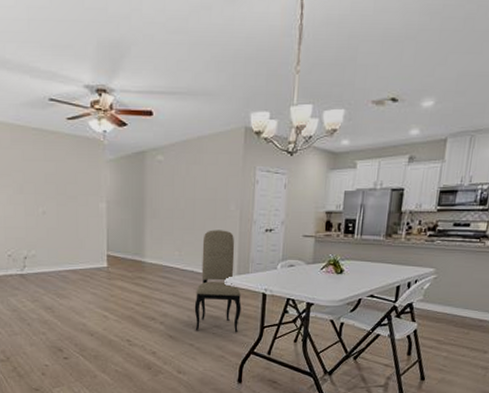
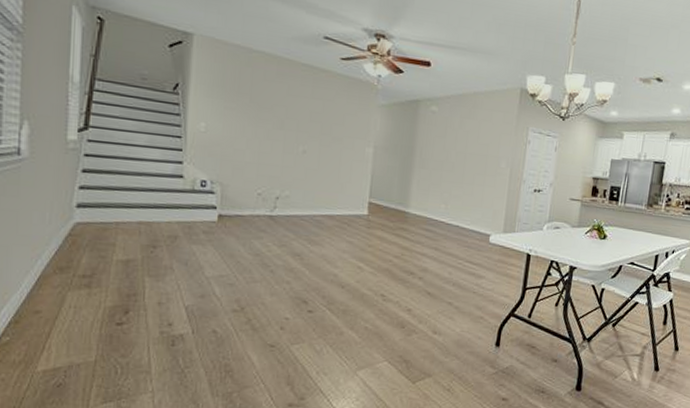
dining chair: present [194,230,242,333] -> none [455,185,505,293]

